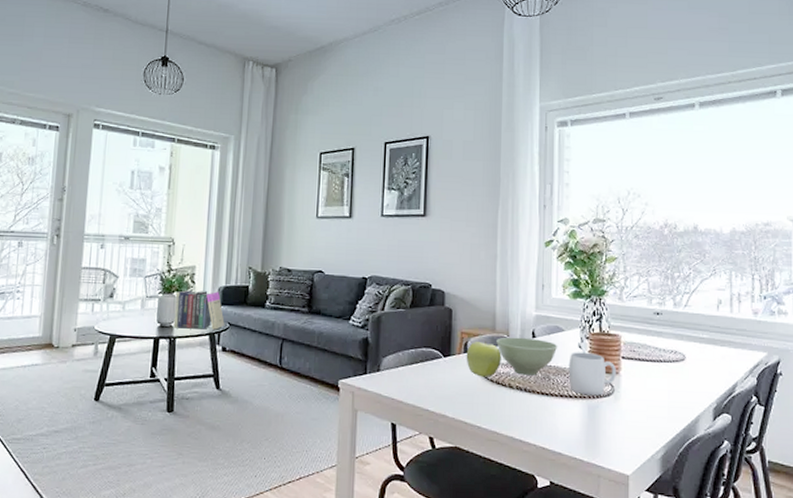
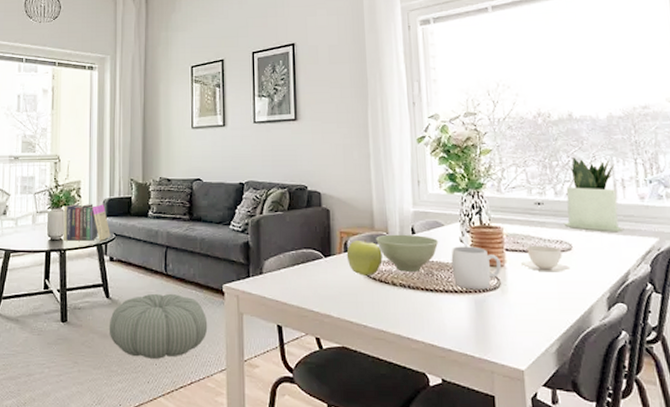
pouf: none [217,387,321,453] -> present [109,293,208,359]
teacup: none [636,355,682,382] -> present [521,246,571,272]
planter: none [679,270,736,346] -> present [563,158,624,233]

